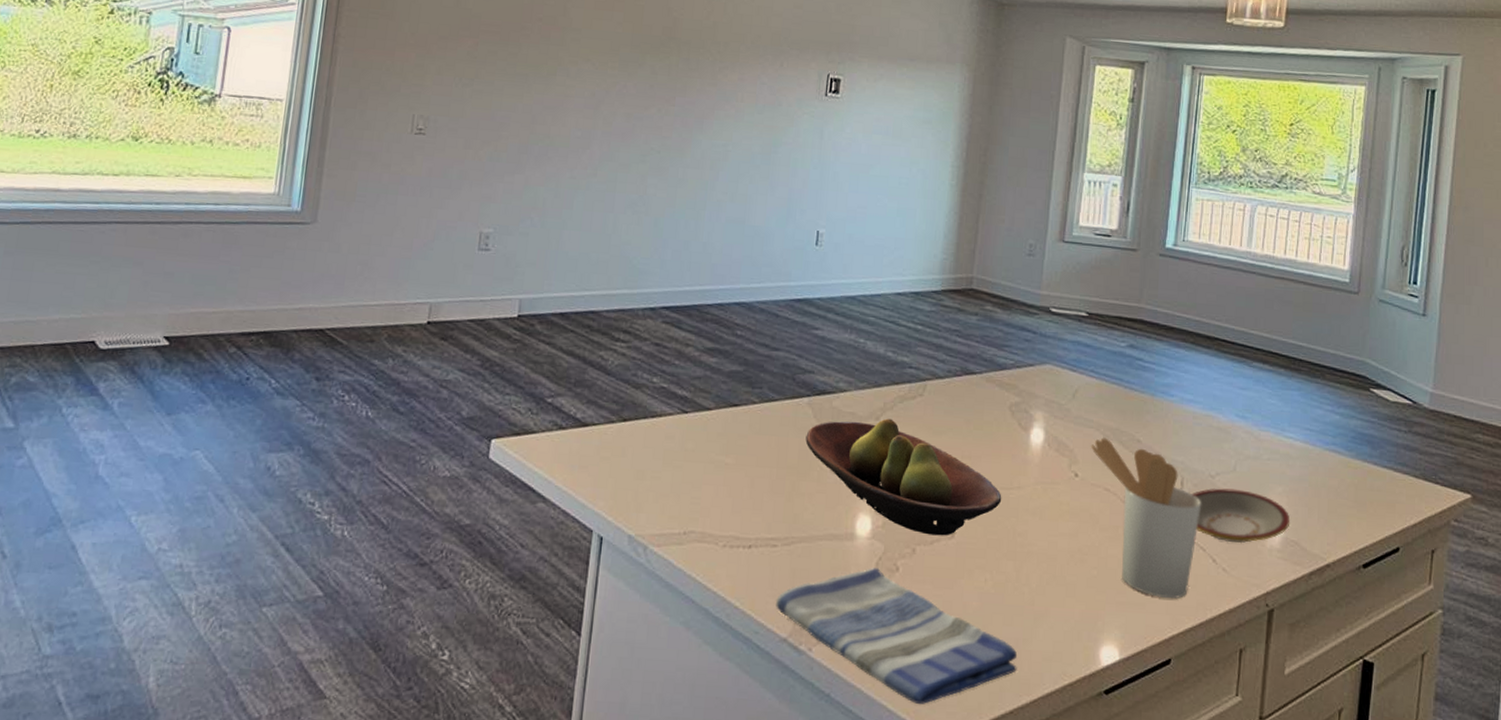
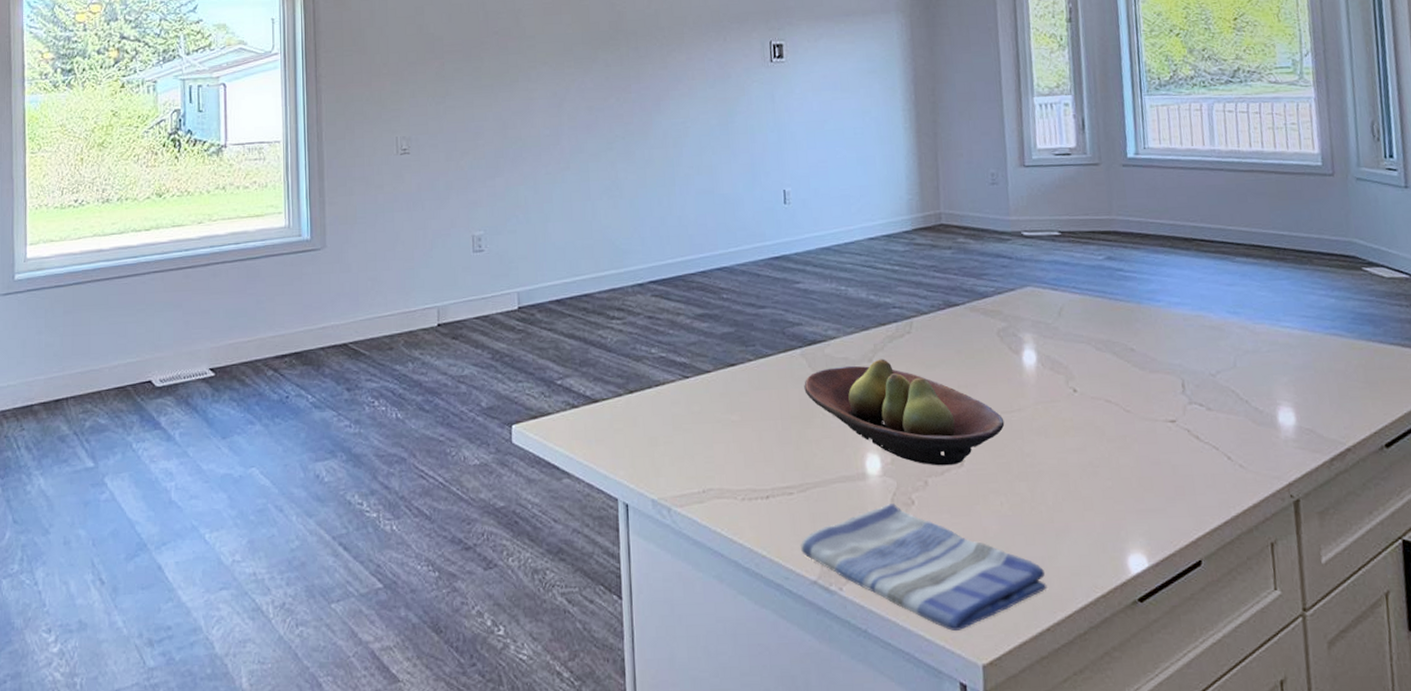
utensil holder: present [1090,437,1201,599] -> none [1084,350,1208,501]
plate: present [1191,488,1289,544] -> none [1194,384,1301,438]

